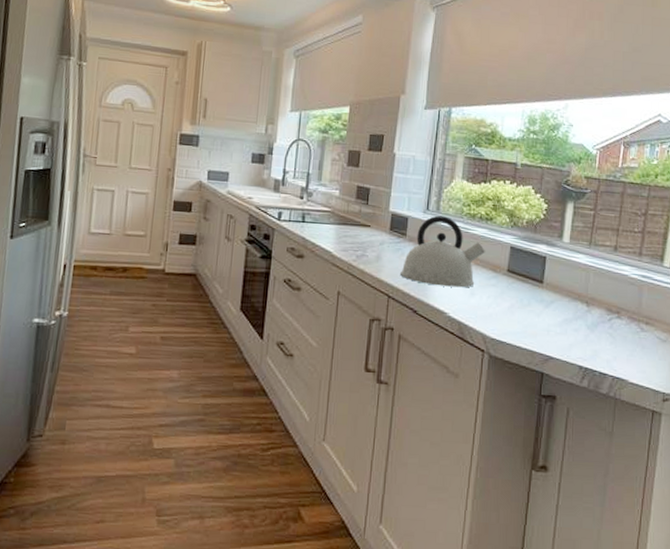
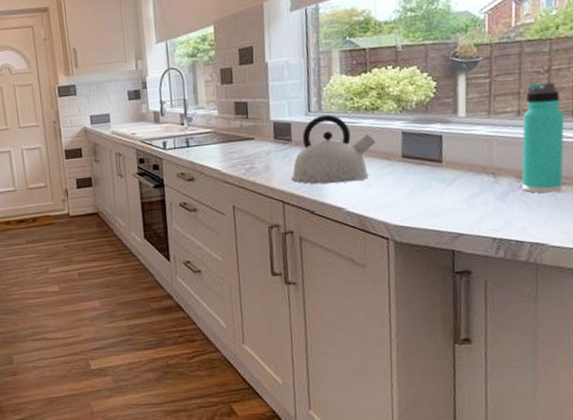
thermos bottle: none [611,223,654,331] -> present [521,82,565,193]

